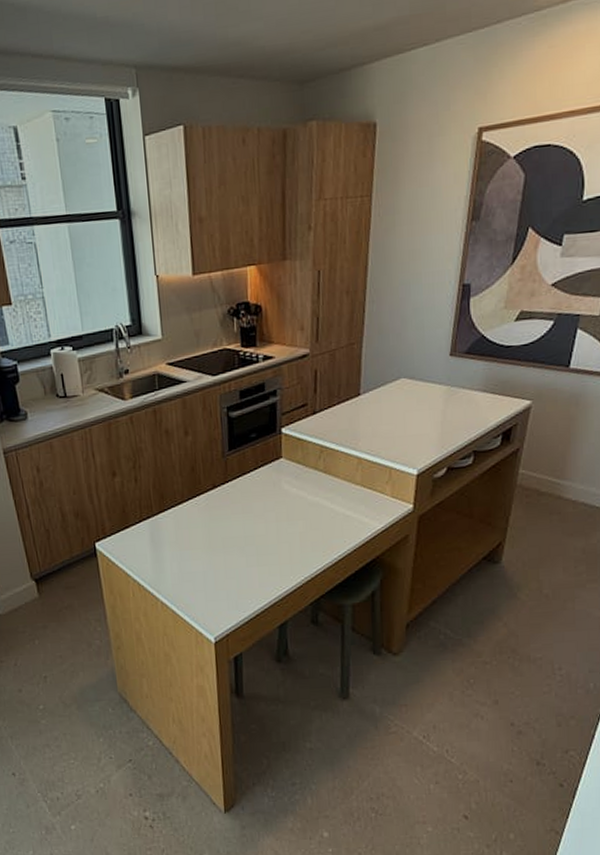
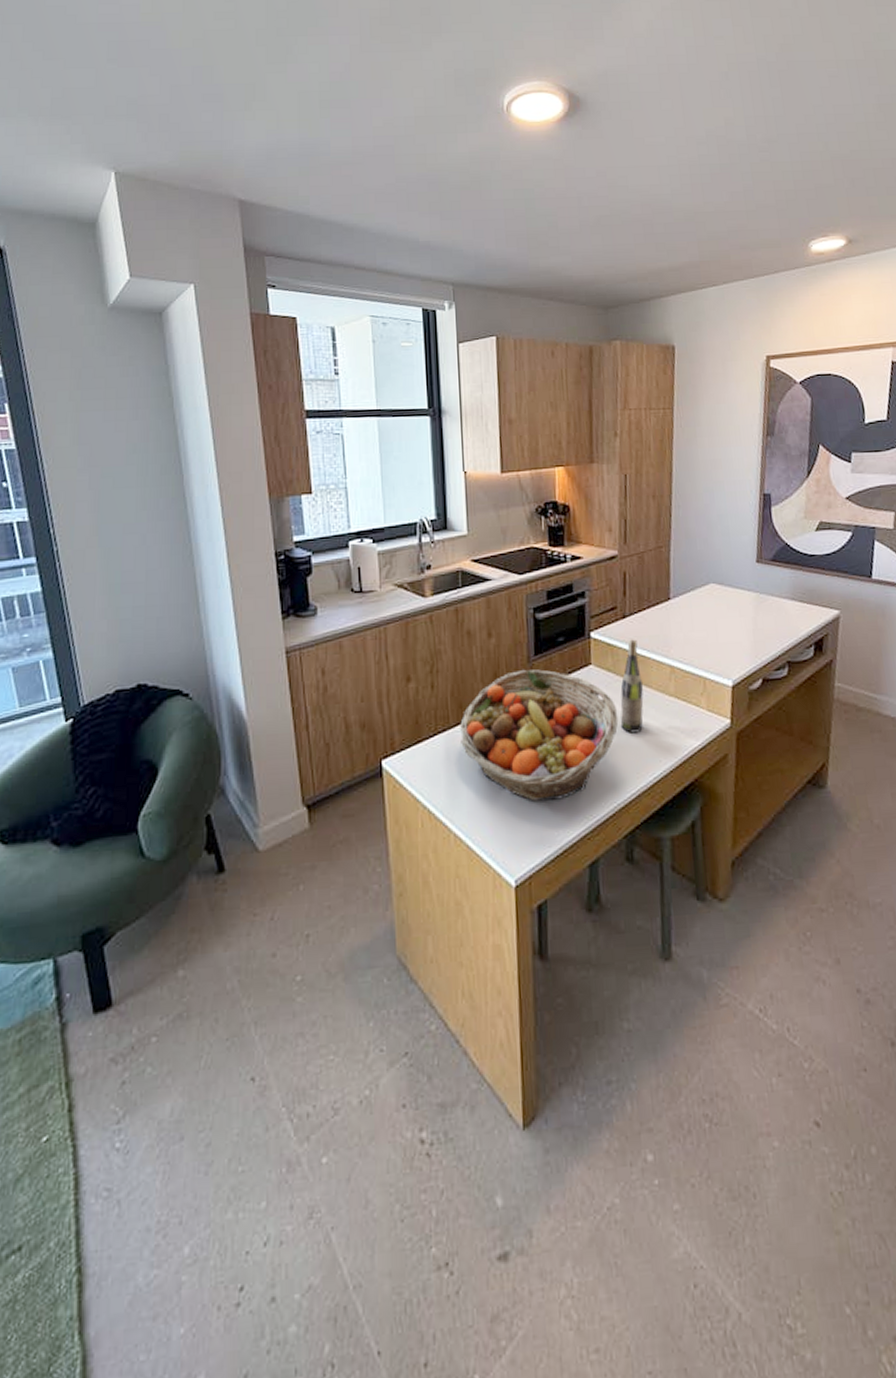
fruit basket: none [162,463,307,576] -> present [460,669,619,802]
wine bottle: none [309,433,331,518] -> present [620,639,644,733]

